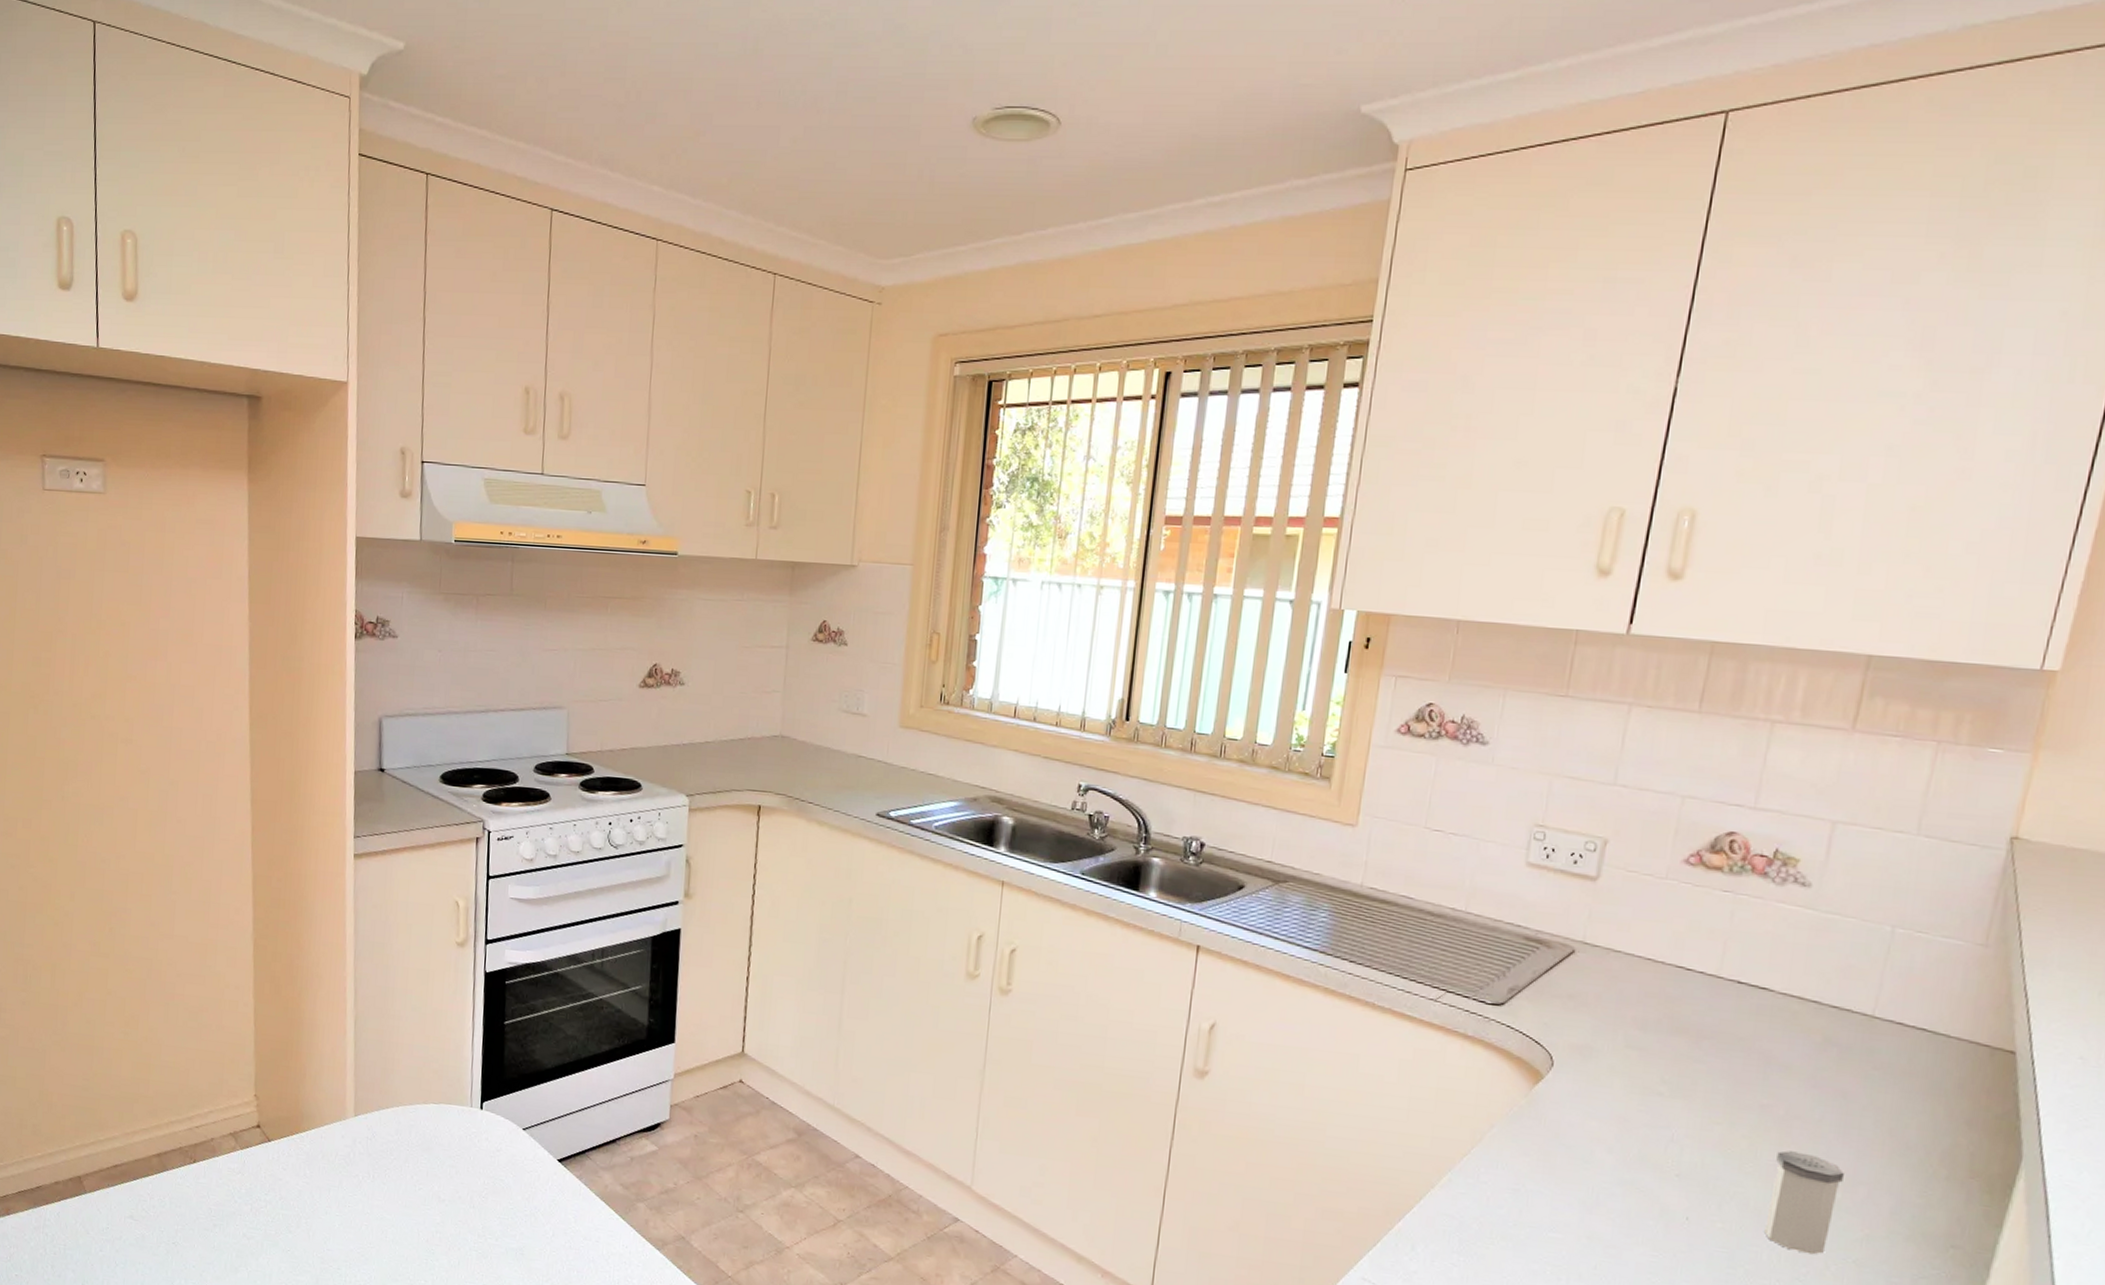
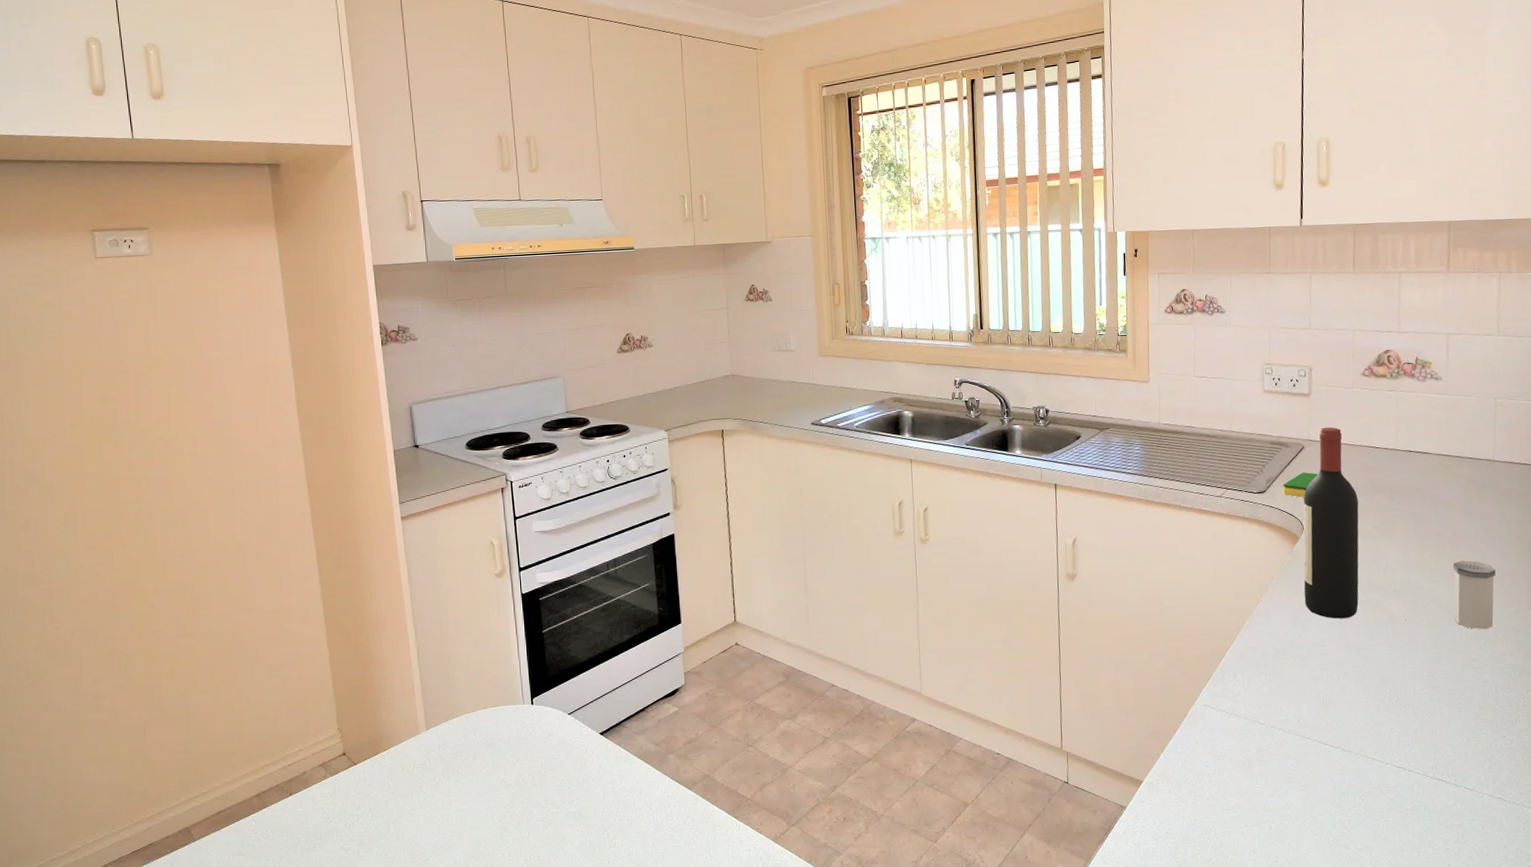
dish sponge: none [1530,986,1591,1022] -> present [1282,472,1319,498]
wine bottle: none [1535,927,1645,1201] -> present [1303,427,1359,619]

